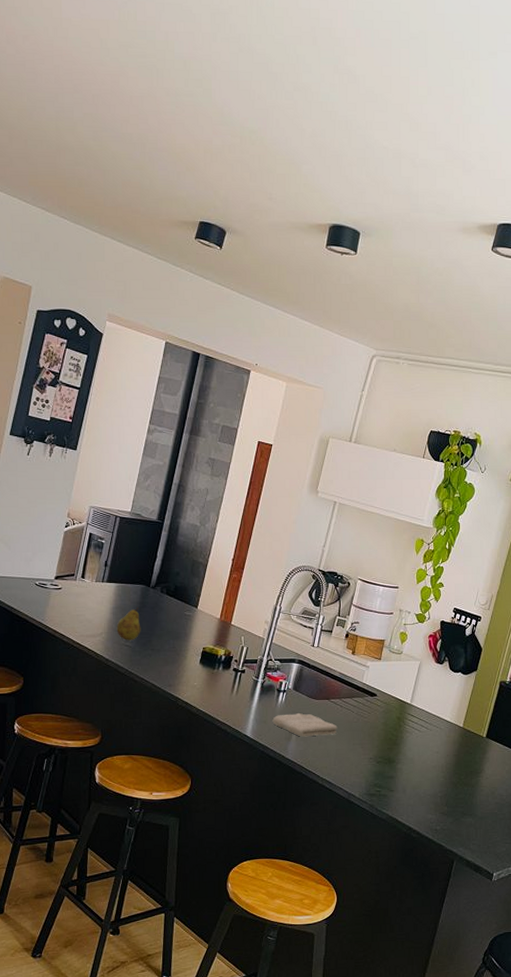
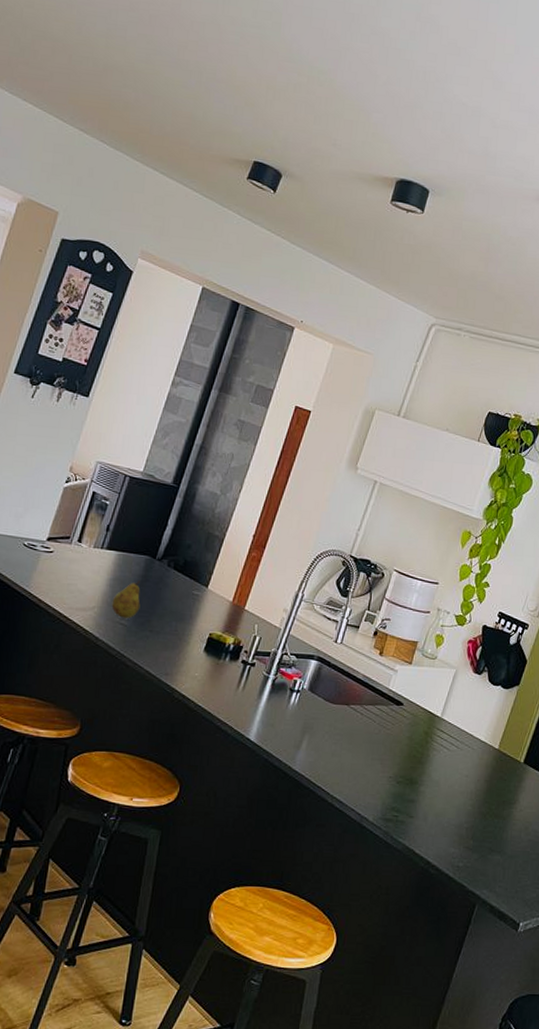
washcloth: present [272,712,338,737] -> none [281,717,355,747]

